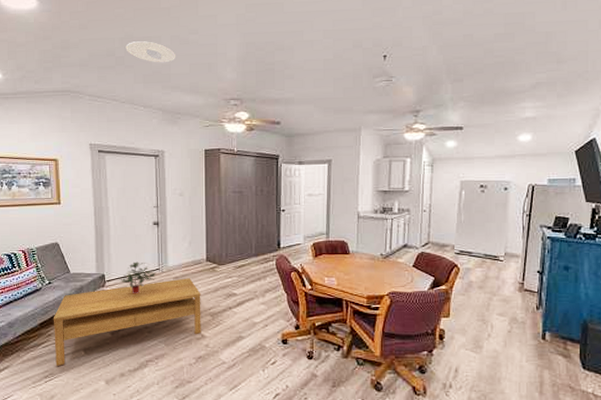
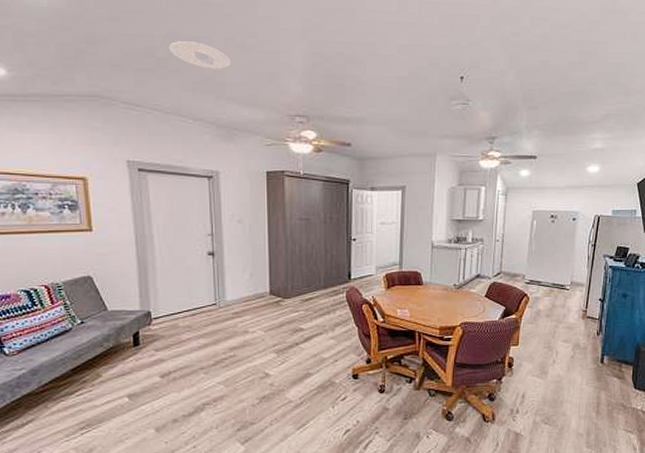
coffee table: present [53,278,201,367] -> none [88,313,265,417]
potted plant: present [120,262,157,294] -> none [169,296,213,333]

